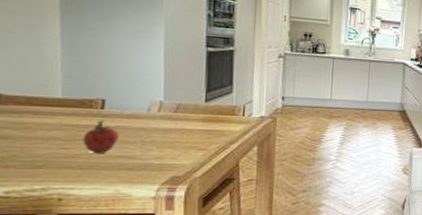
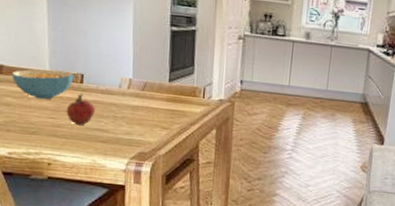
cereal bowl: none [11,96,93,129] -> present [11,69,74,100]

